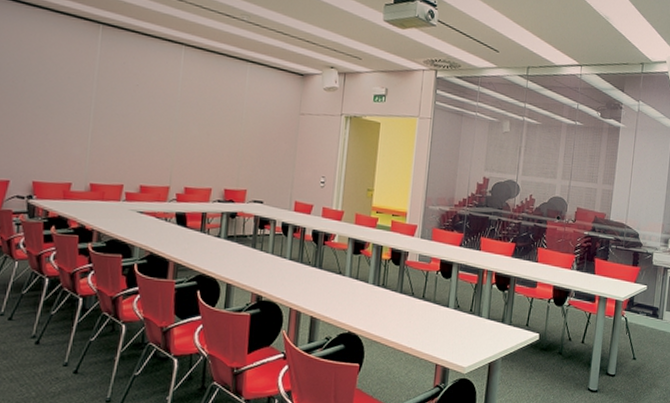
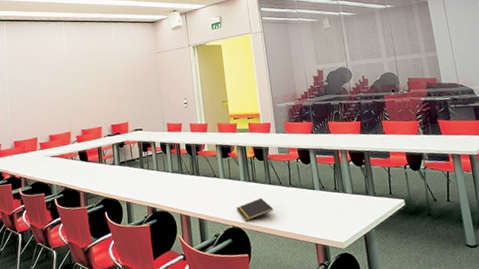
notepad: none [356,305,398,328] -> present [236,197,273,221]

